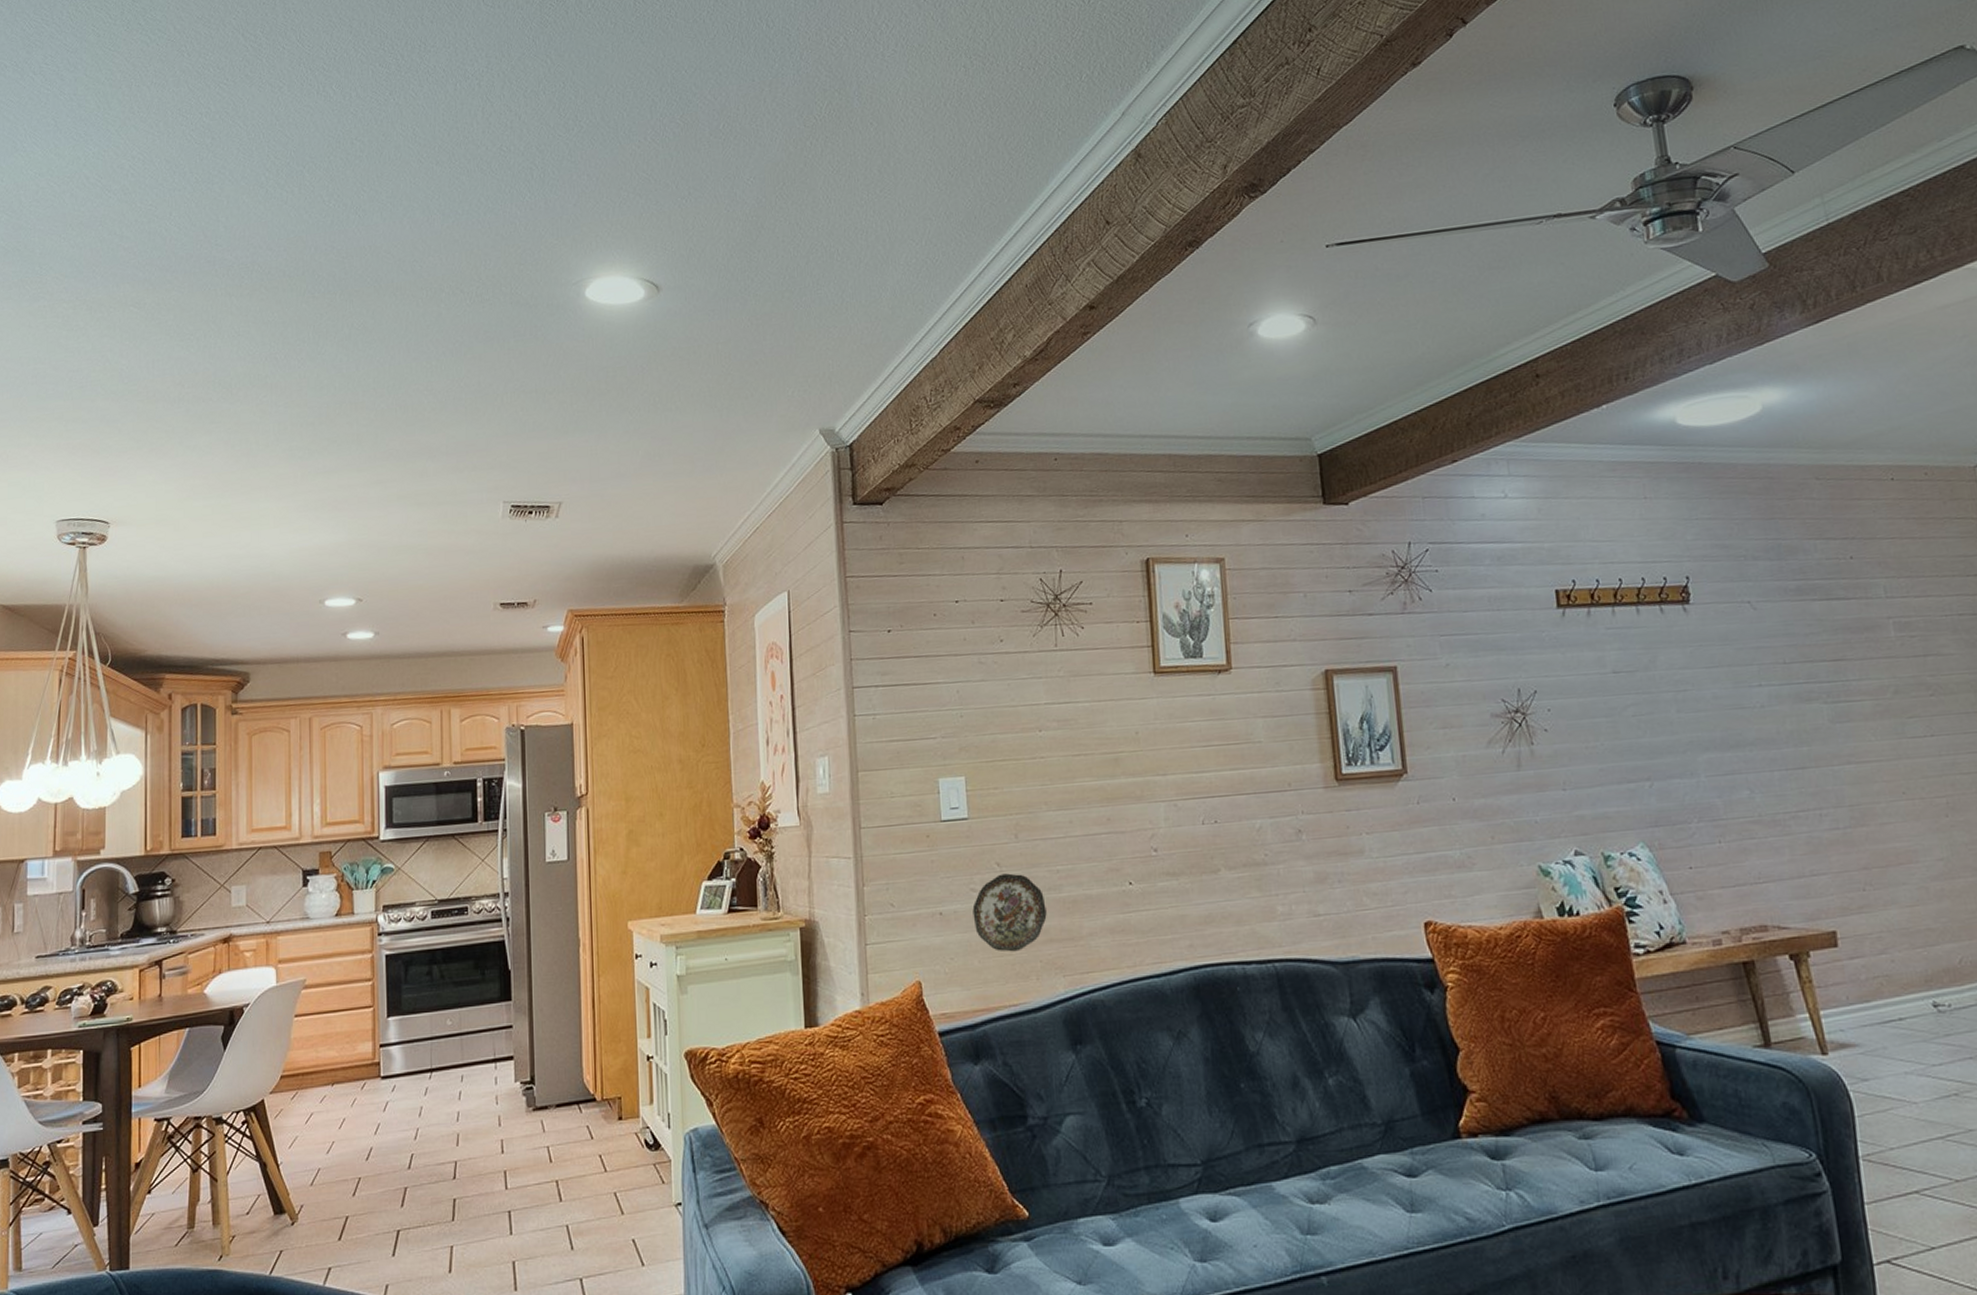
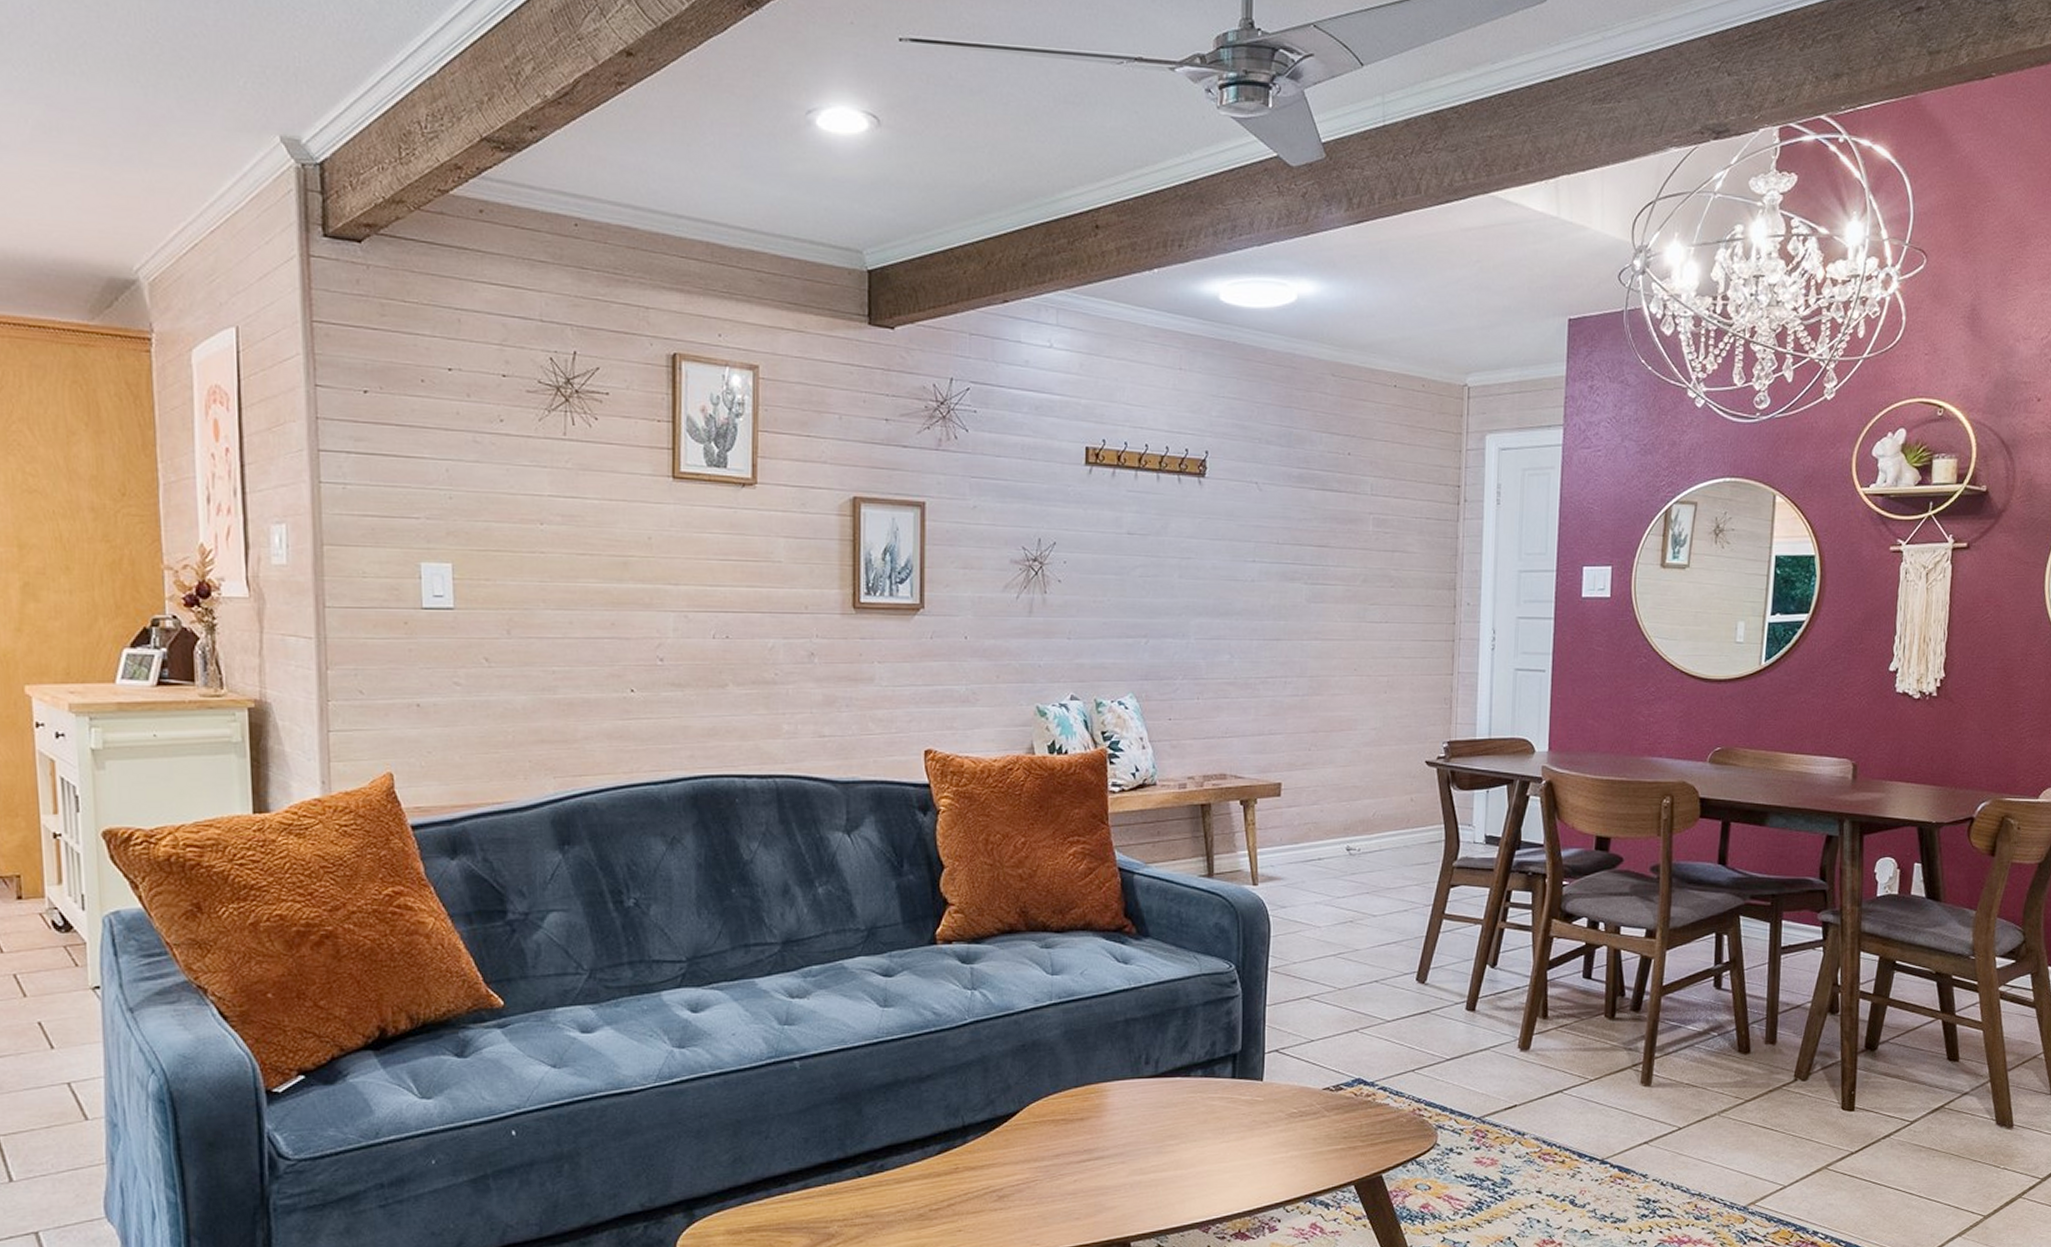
decorative plate: present [972,873,1047,952] -> none [455,669,539,750]

